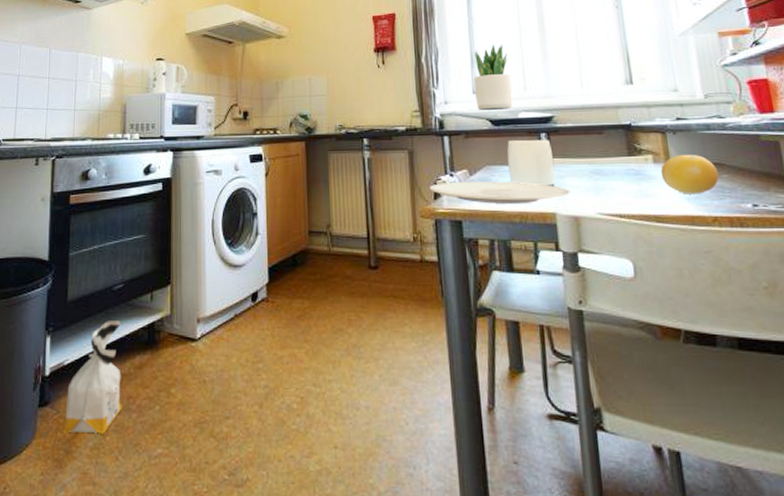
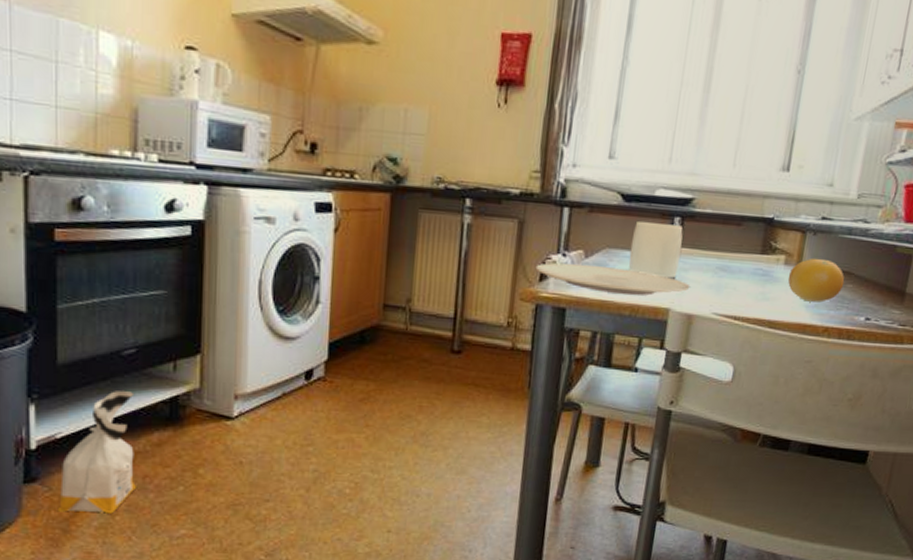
planter: present [473,44,513,111] -> none [609,97,659,183]

